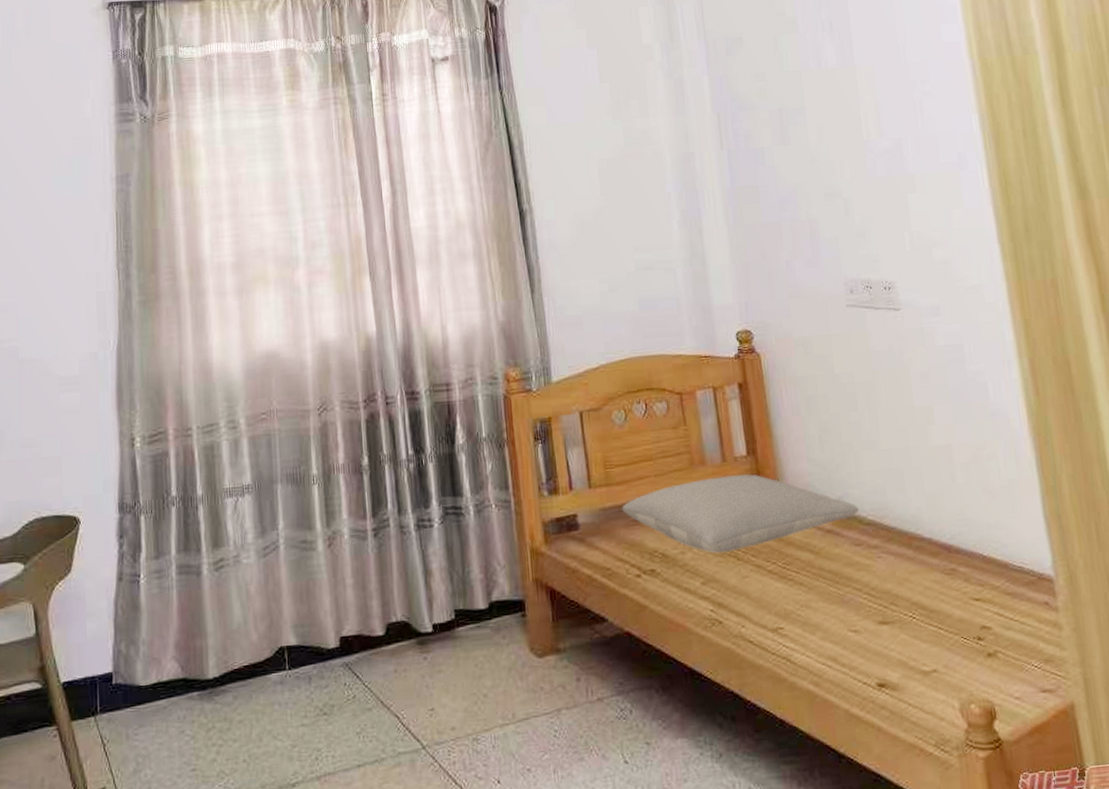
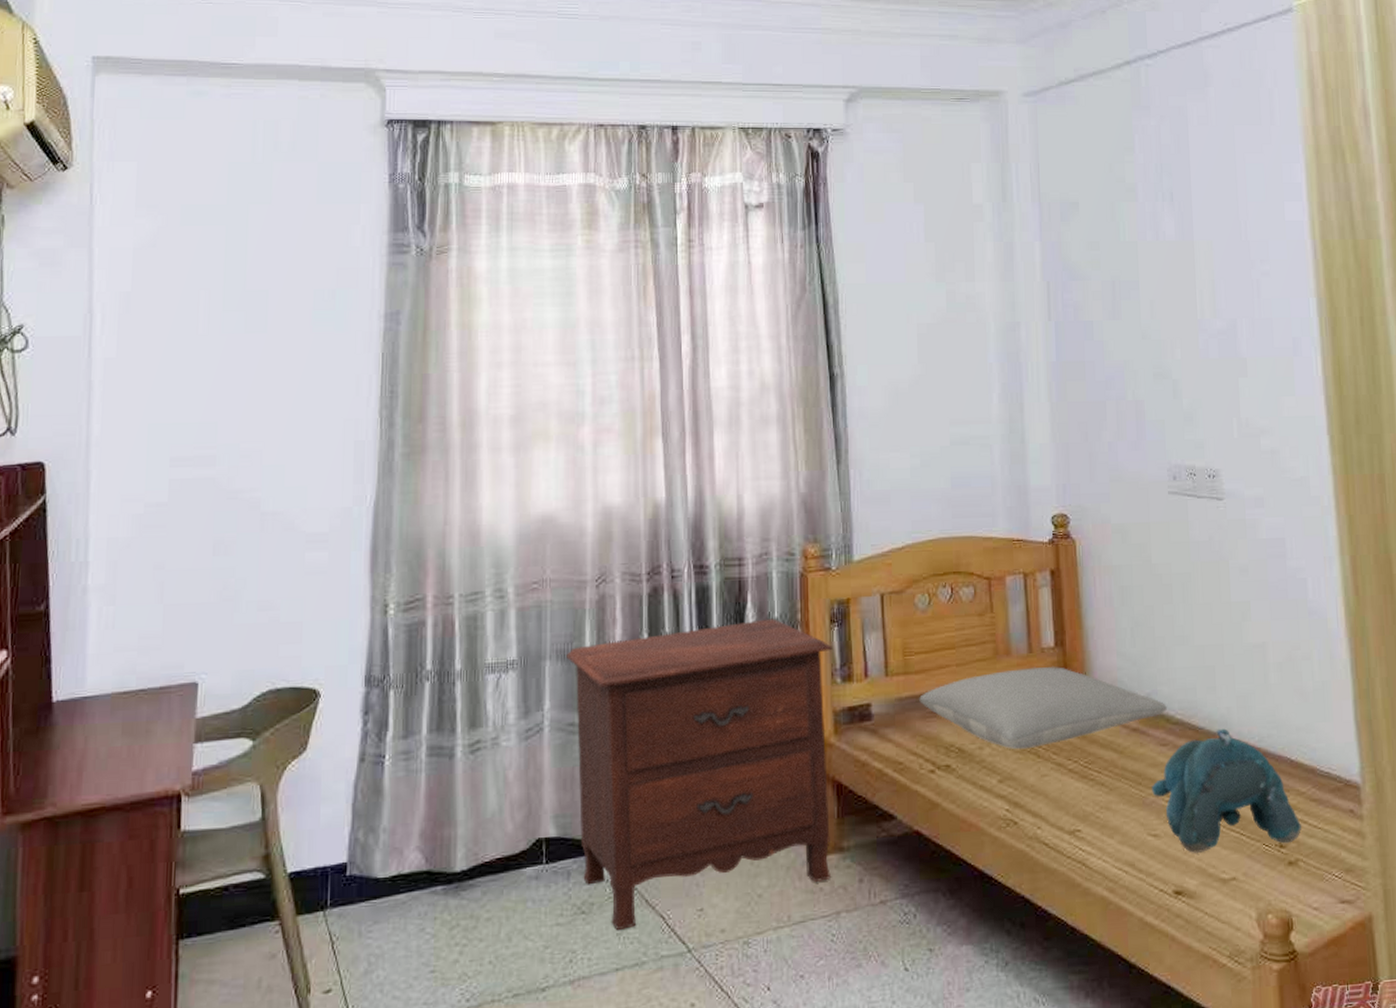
nightstand: none [296,438,551,730] -> present [566,618,832,931]
teddy bear: none [849,527,998,647] -> present [1152,728,1301,853]

